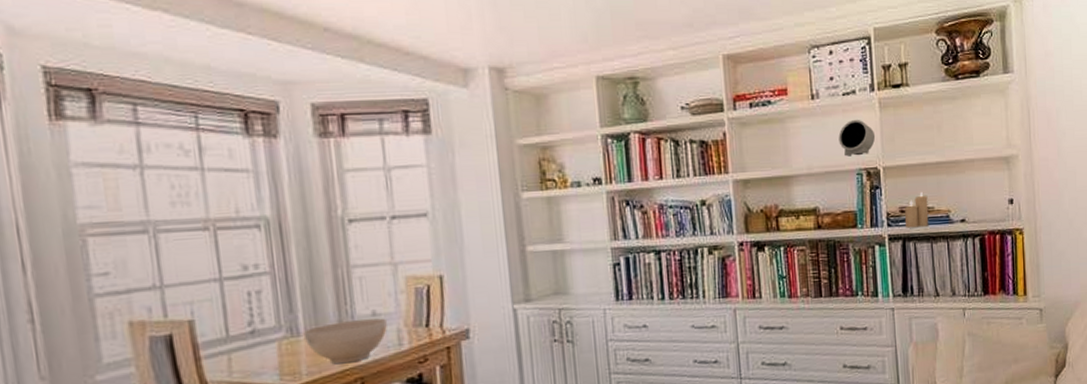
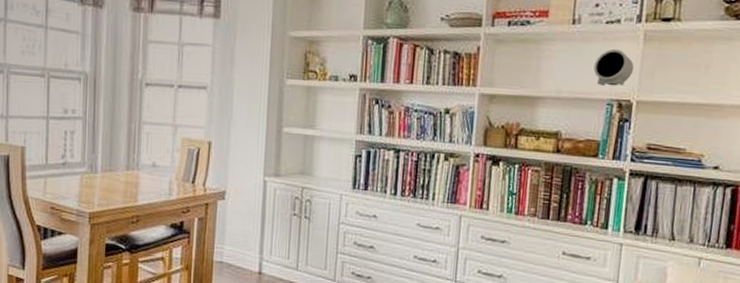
bowl: present [303,318,388,365] -> none [99,167,164,202]
candle: present [904,192,929,229] -> none [649,132,681,169]

